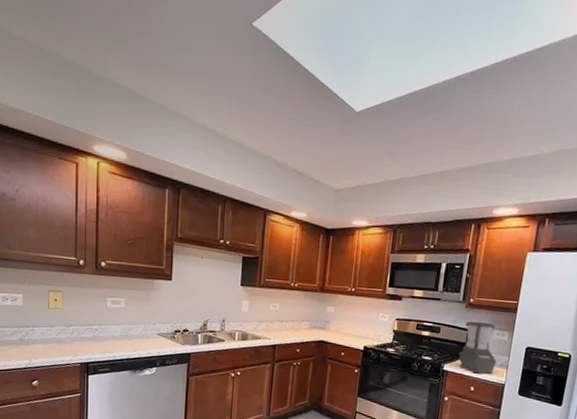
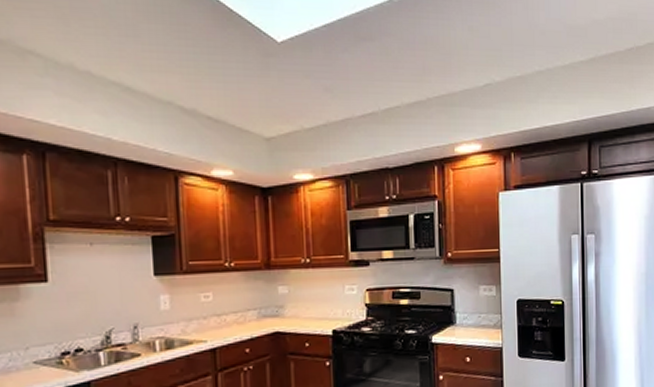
blender: present [459,321,496,375] -> none [446,278,489,342]

